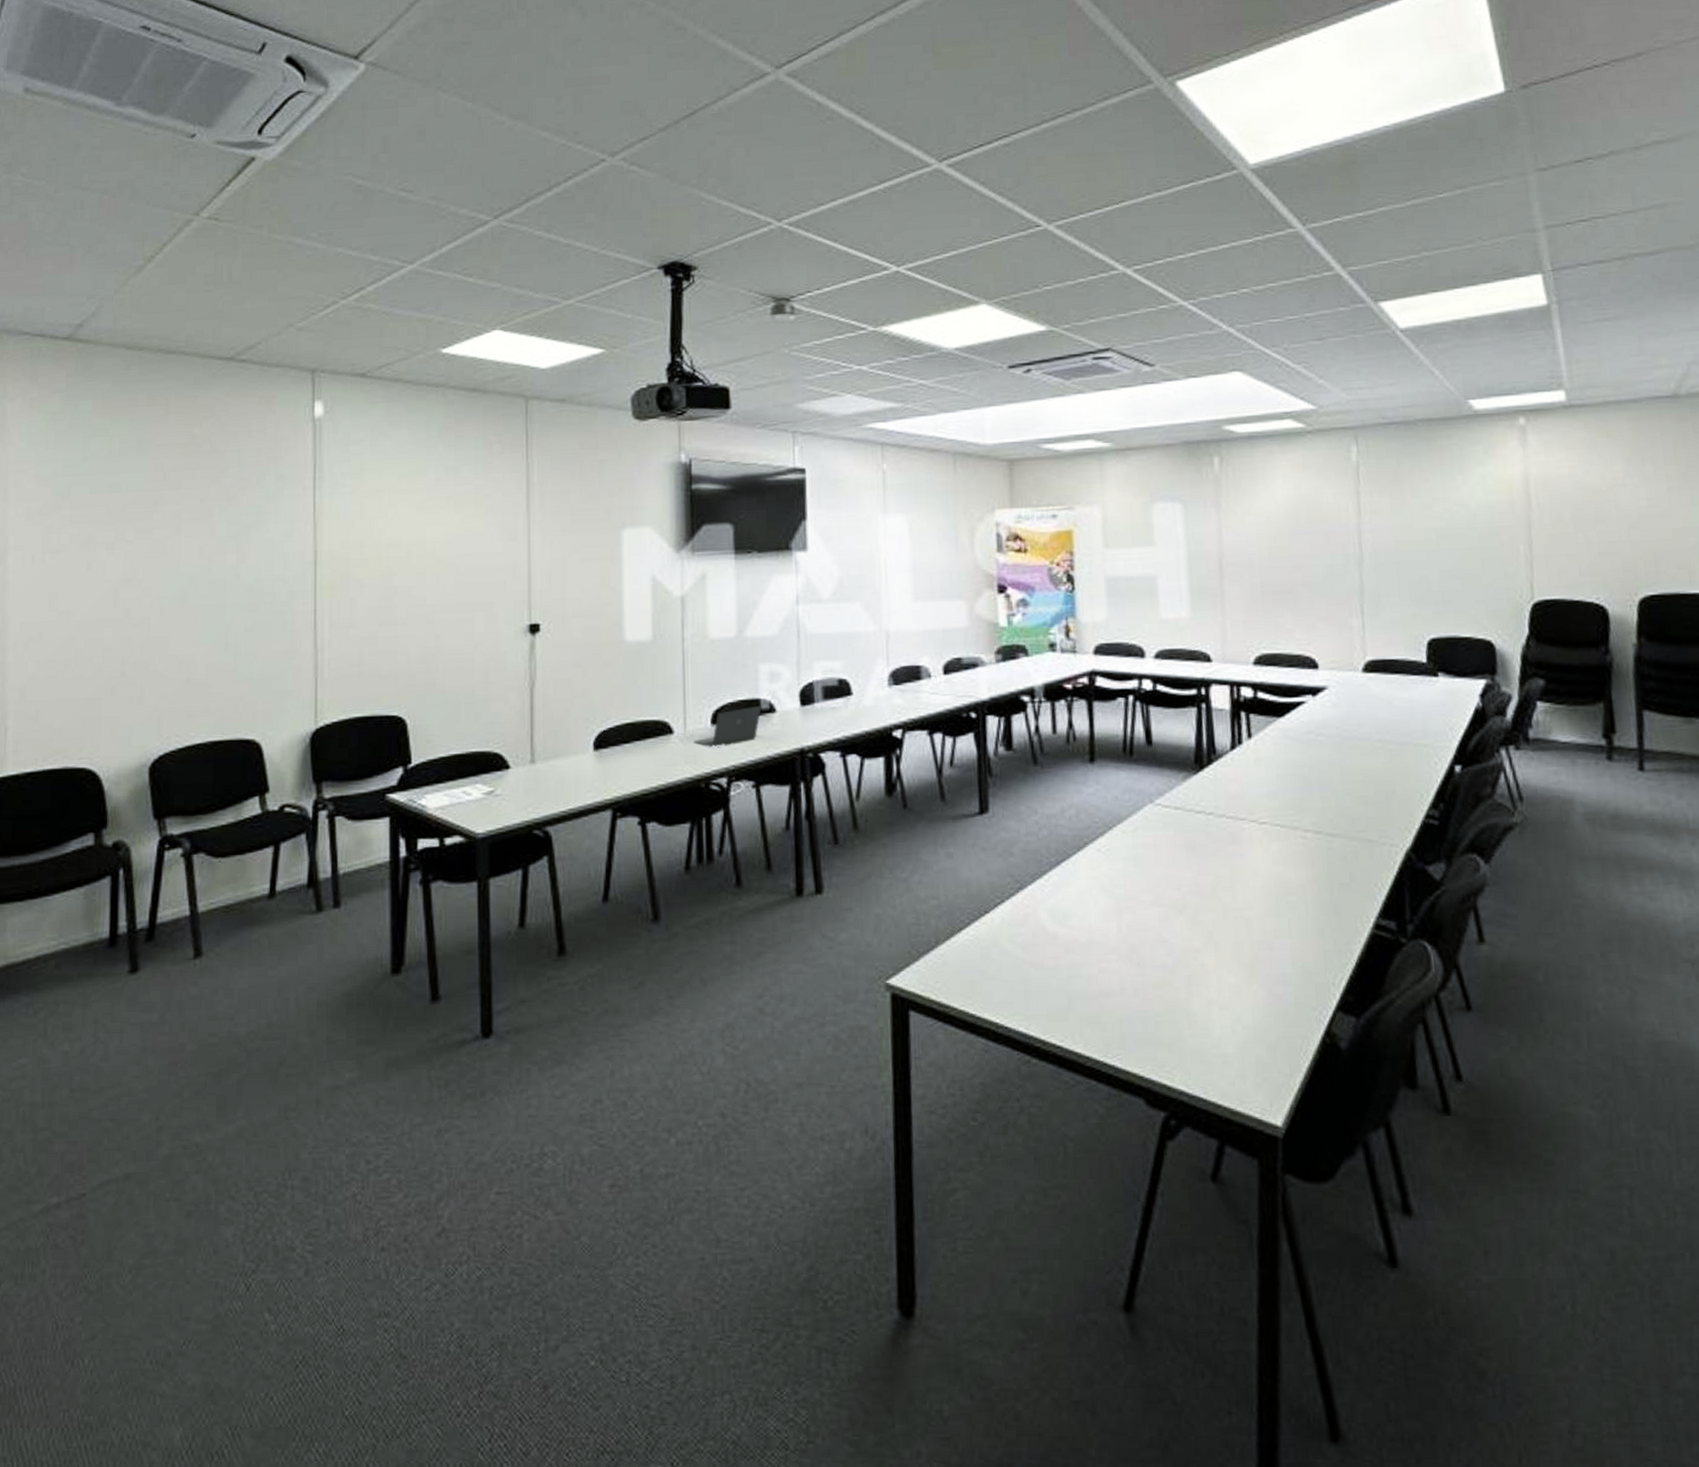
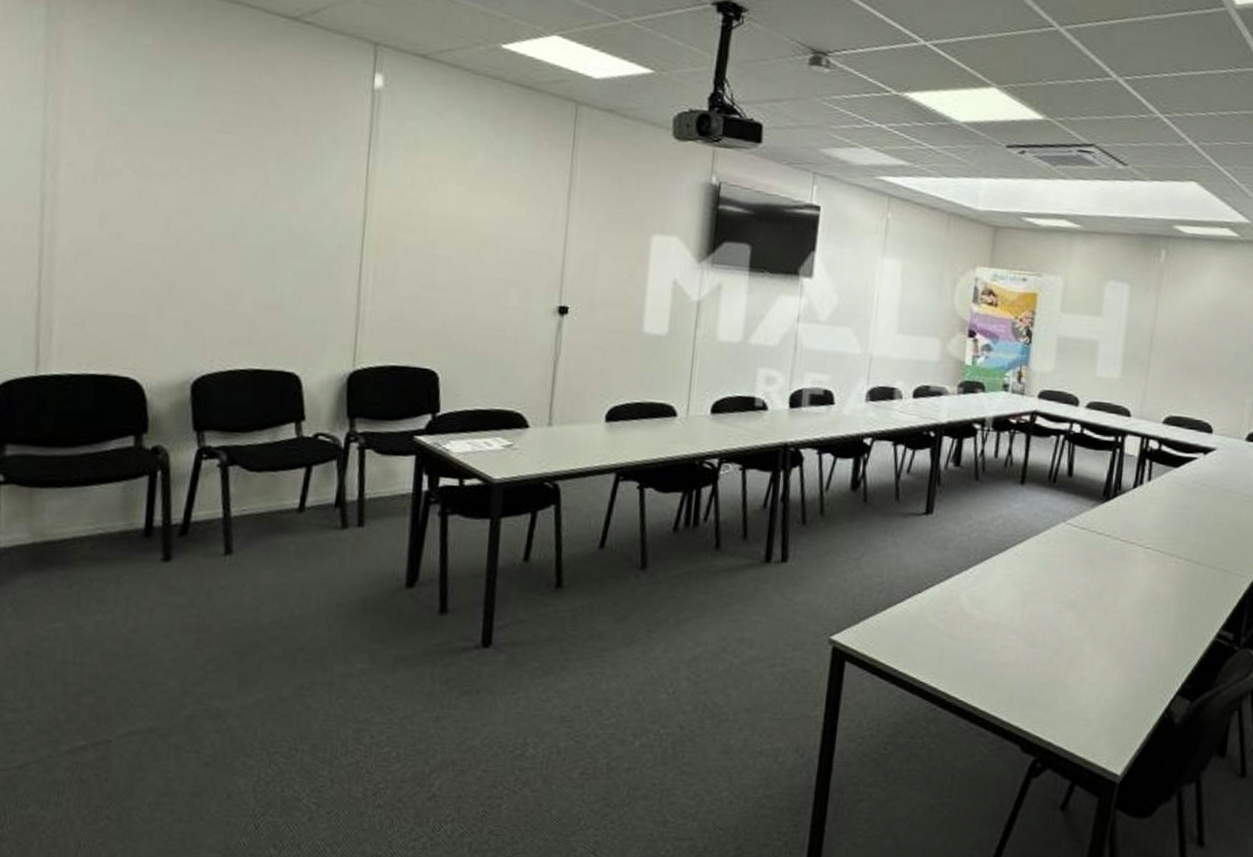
laptop: present [693,705,762,749] -> none [693,402,756,434]

